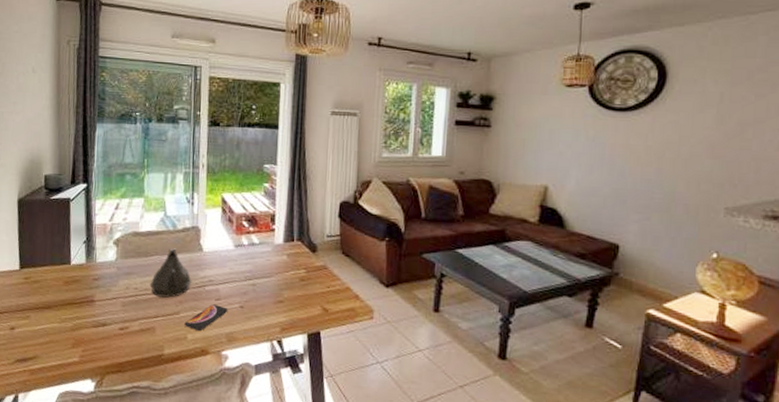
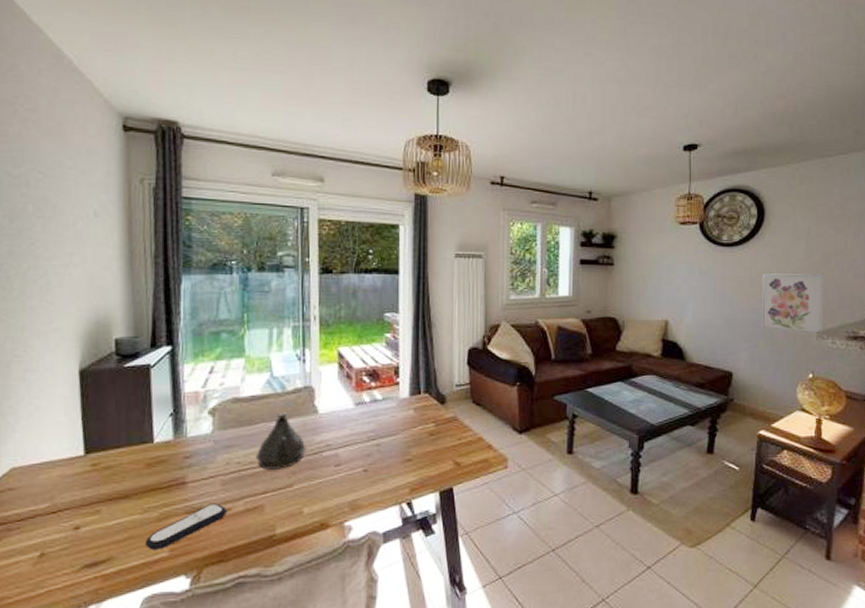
remote control: none [61,321,125,355] -> present [144,503,226,550]
smartphone: present [184,304,228,332] -> none [299,471,350,504]
wall art: none [655,141,738,212] -> present [761,273,824,335]

